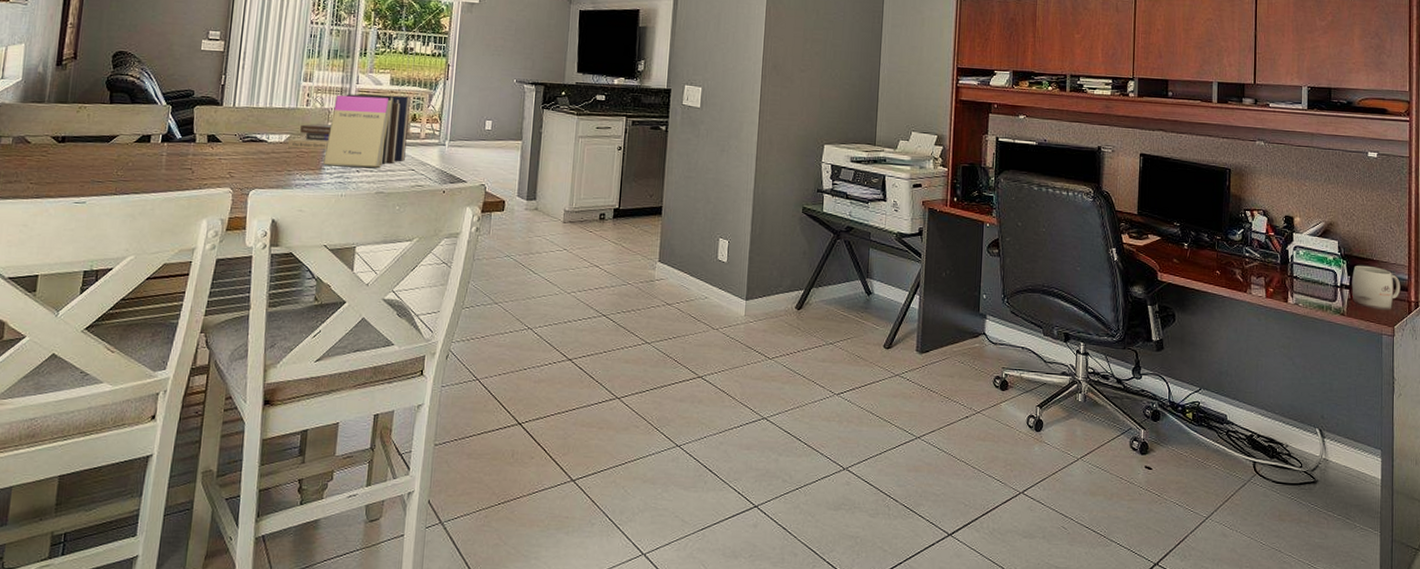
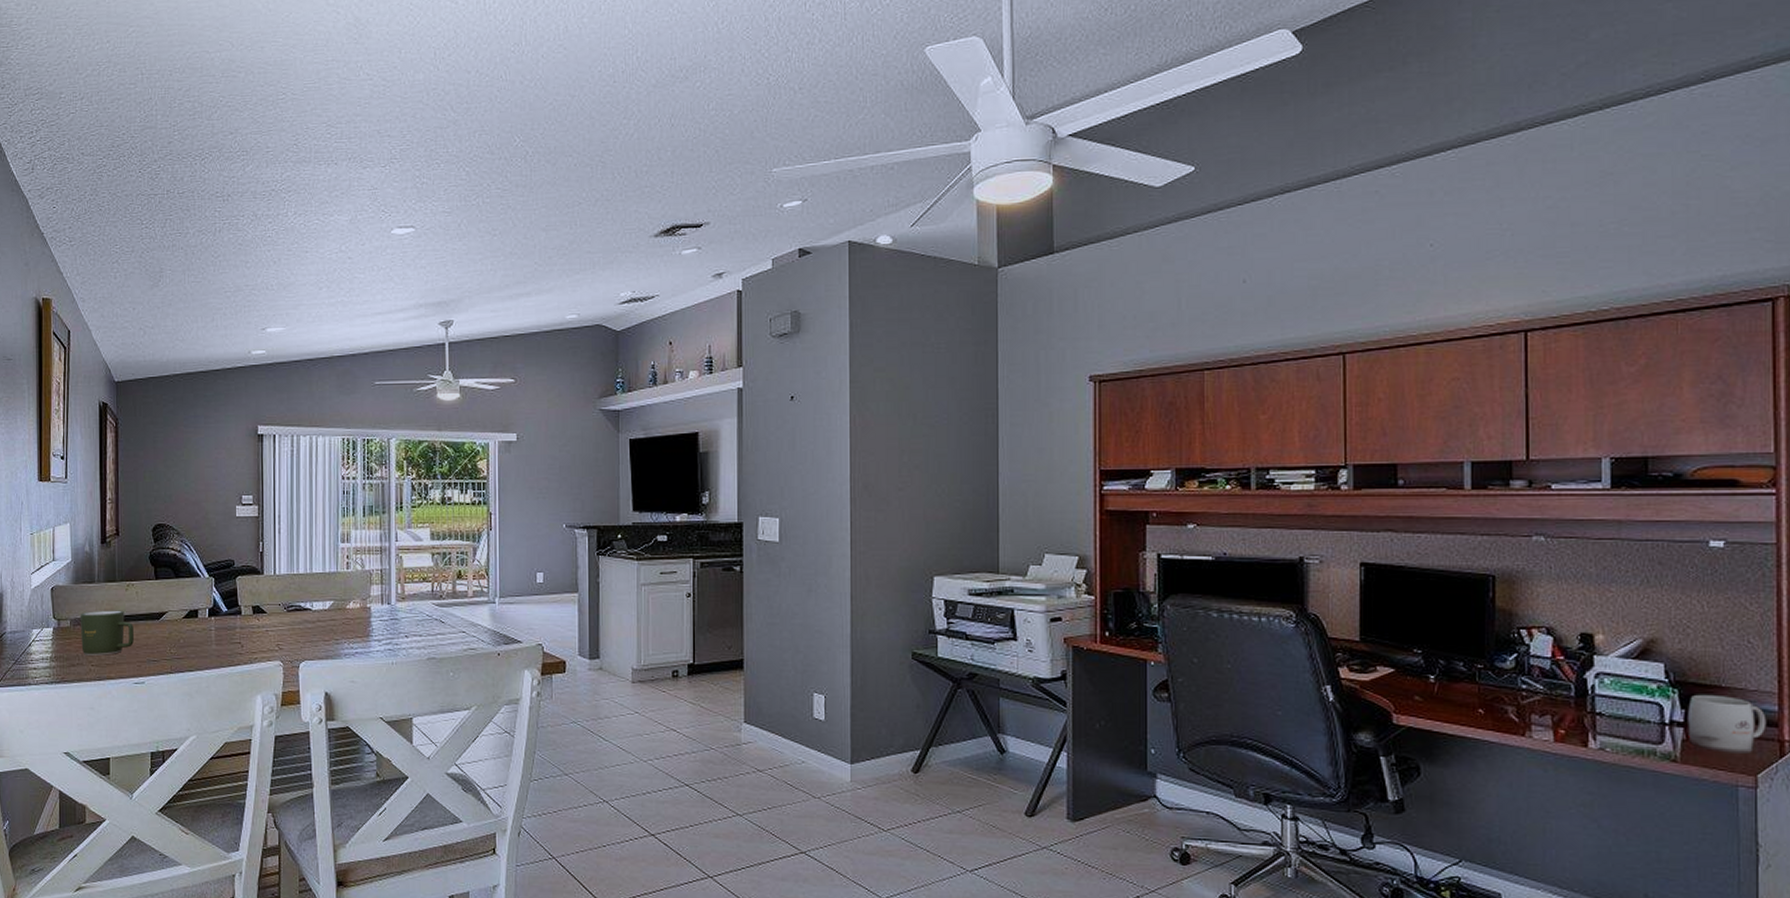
mug: none [21,130,81,175] -> present [81,610,134,657]
books: present [288,124,331,150] -> none [333,588,374,616]
books: present [322,93,410,169] -> none [369,551,454,633]

